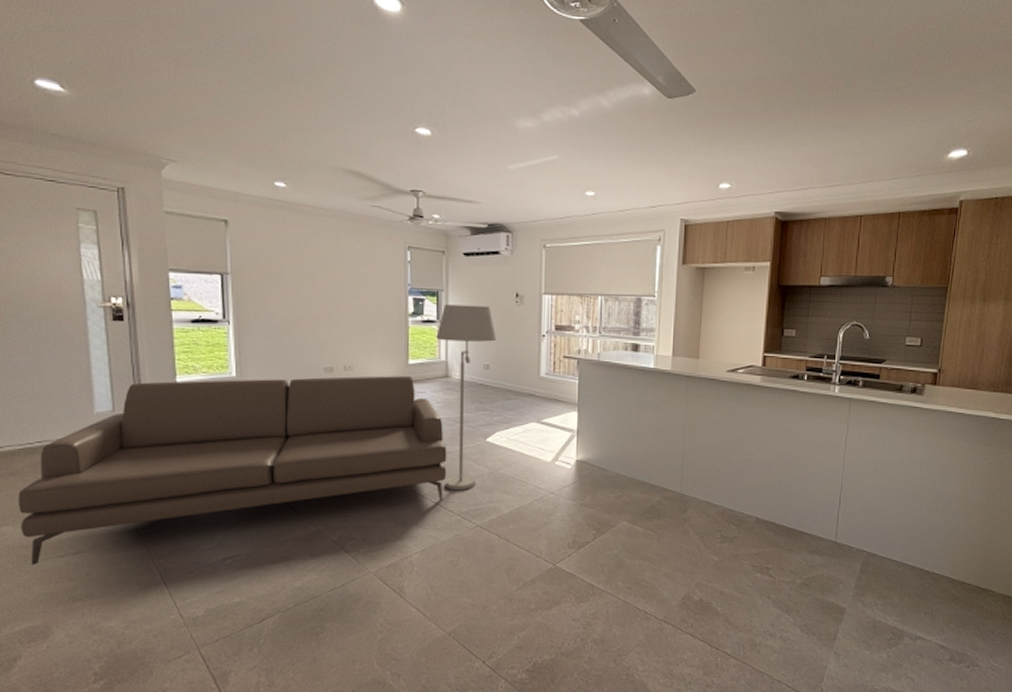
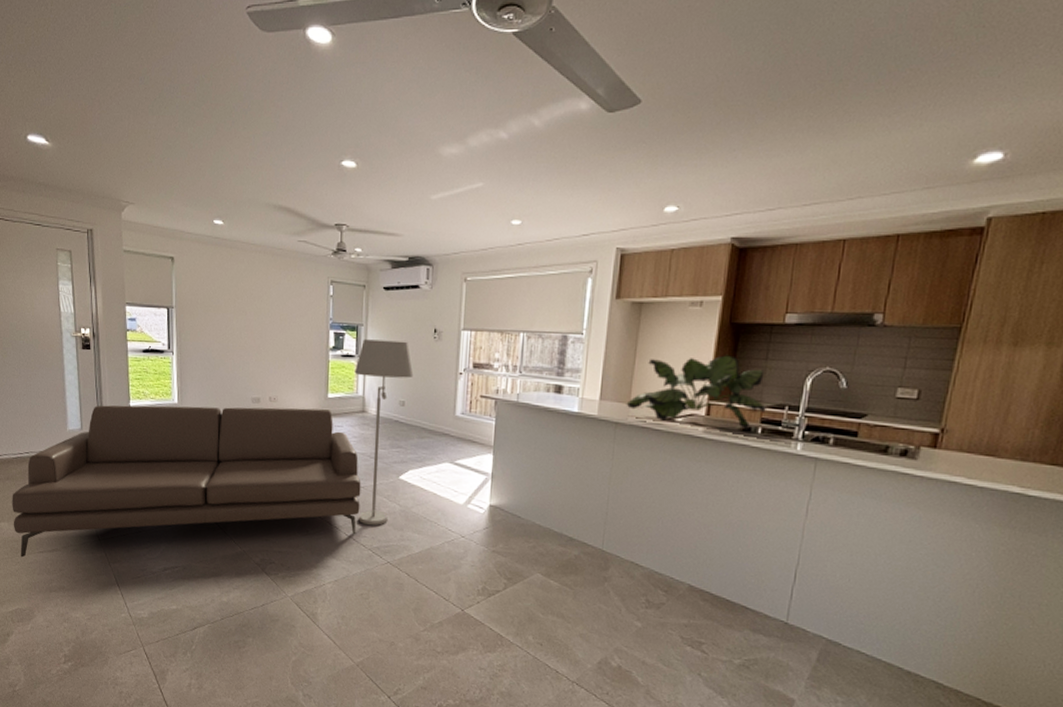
plant: none [695,313,810,378] -> present [626,355,766,431]

